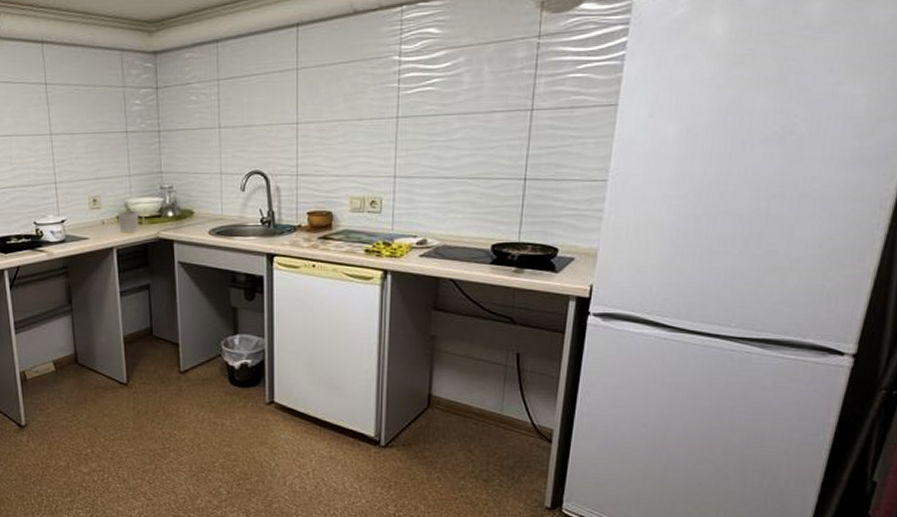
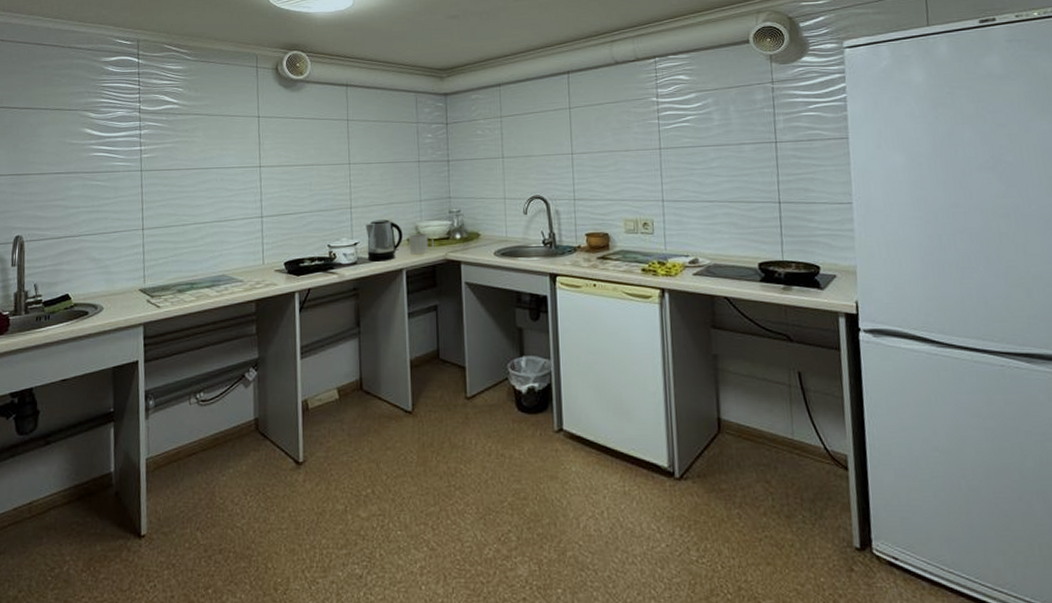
kettle: none [72,196,112,240] -> present [366,219,403,262]

